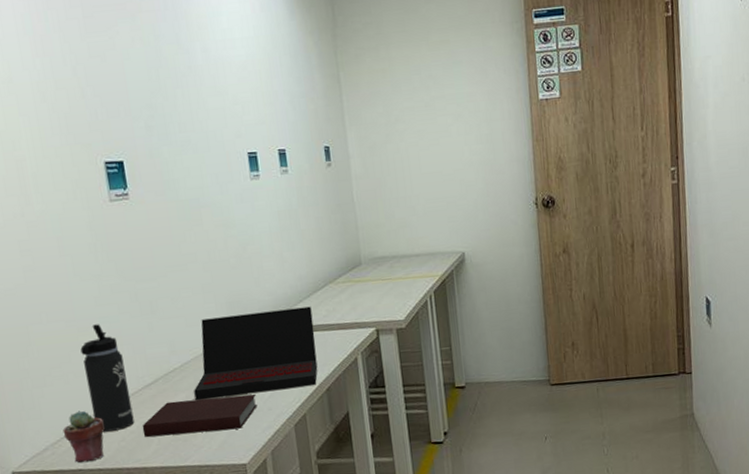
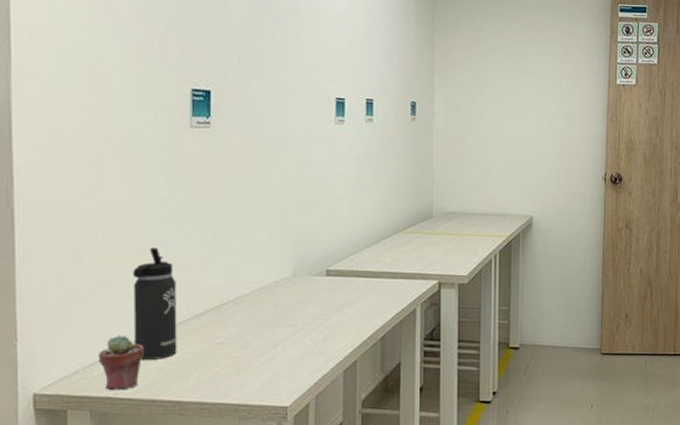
notebook: present [142,394,257,437] -> none [184,334,308,370]
laptop: present [194,306,318,401] -> none [245,253,377,336]

